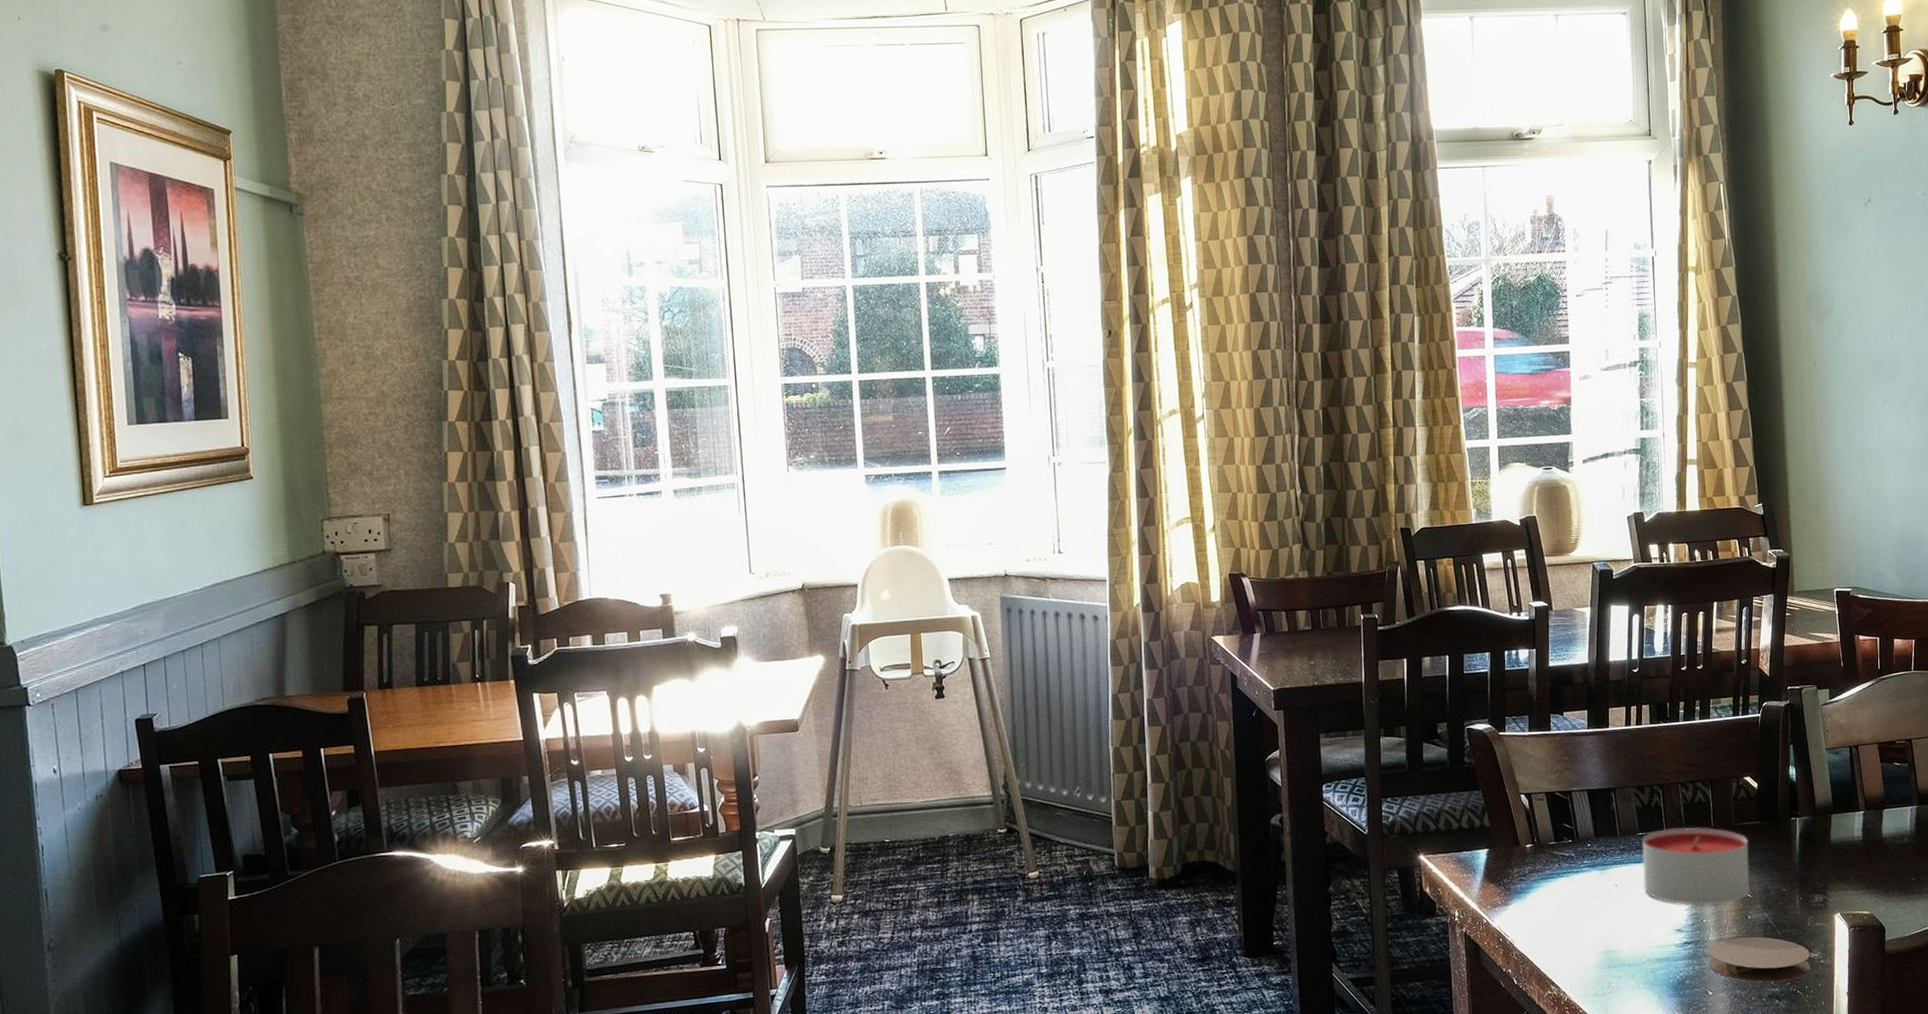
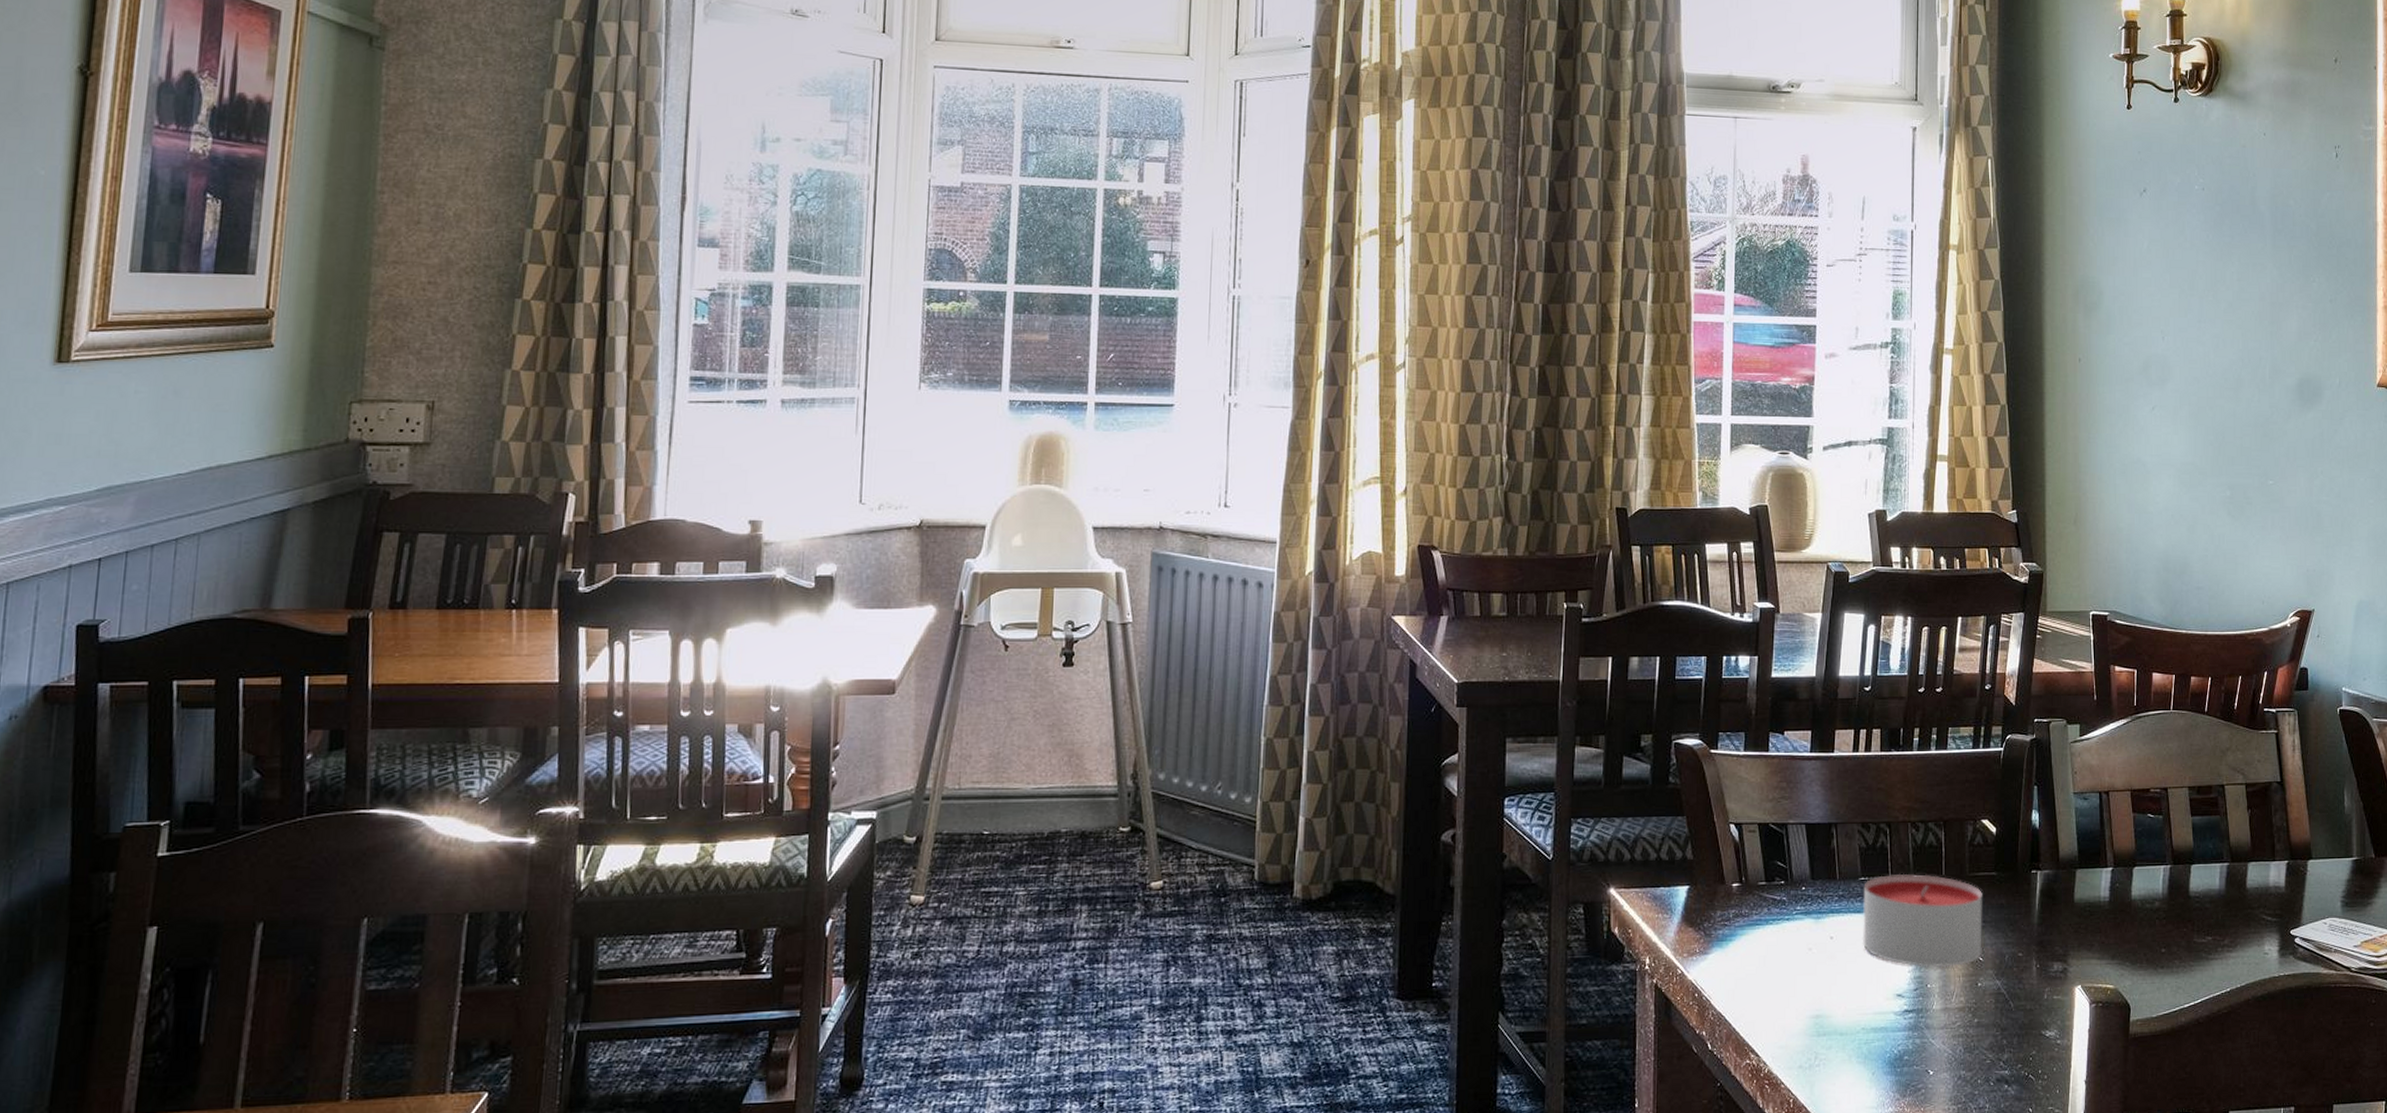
coaster: present [1708,936,1810,982] -> none [1931,1008,2045,1063]

